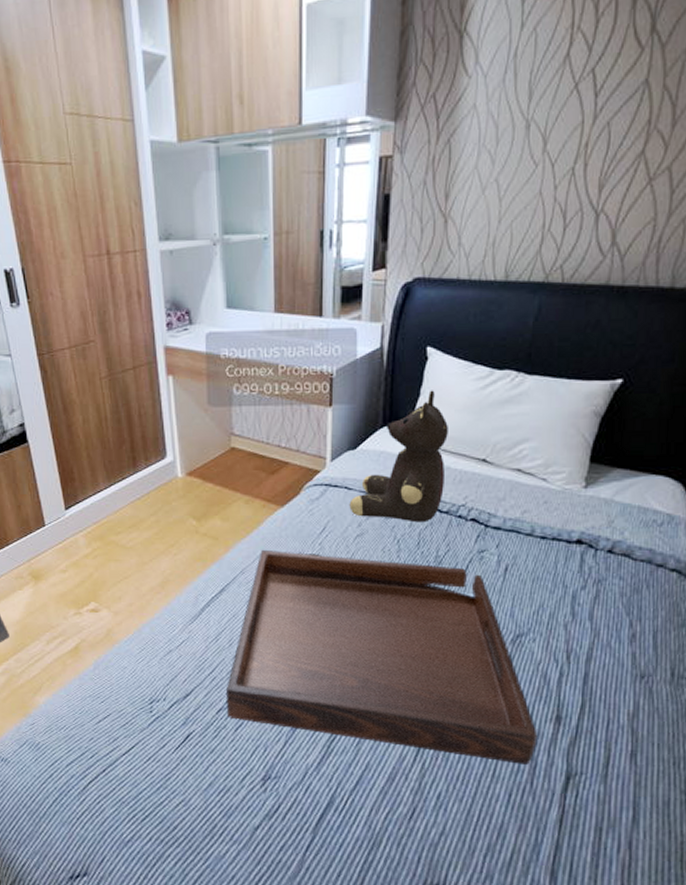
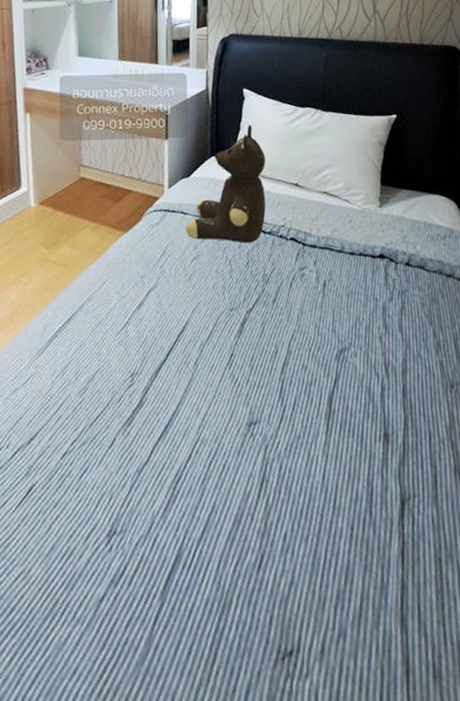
serving tray: present [225,549,538,765] -> none [71,275,370,491]

